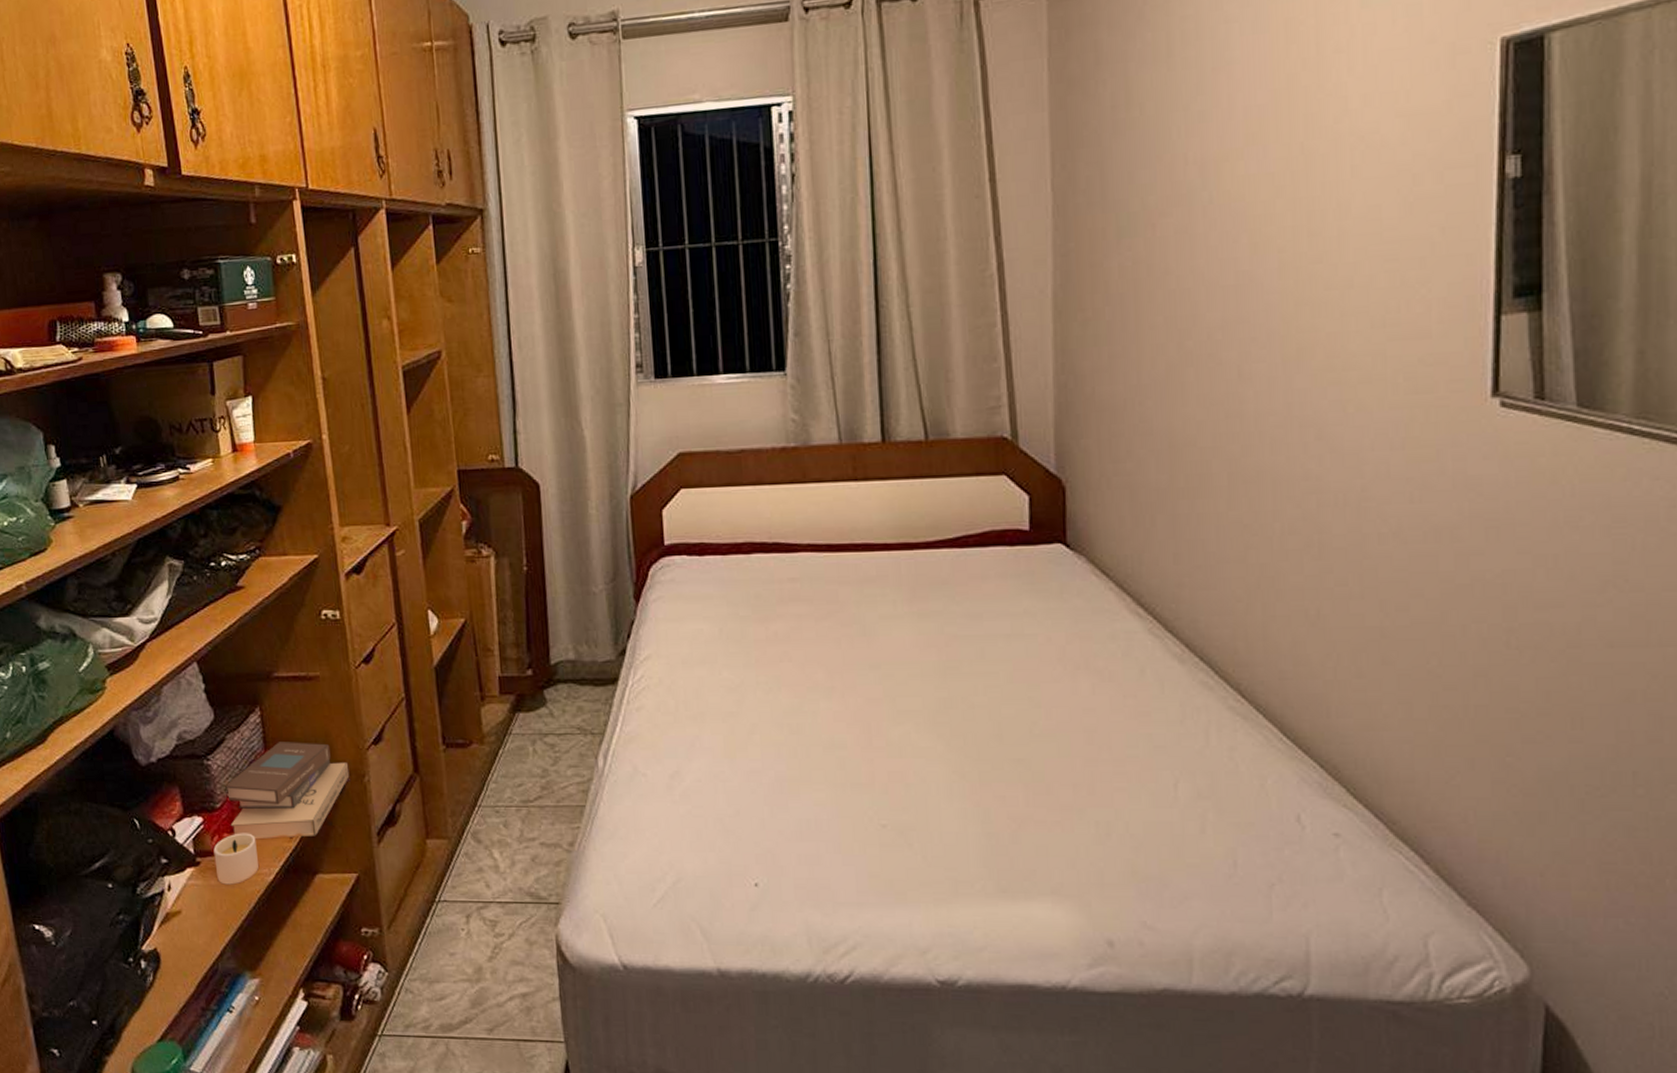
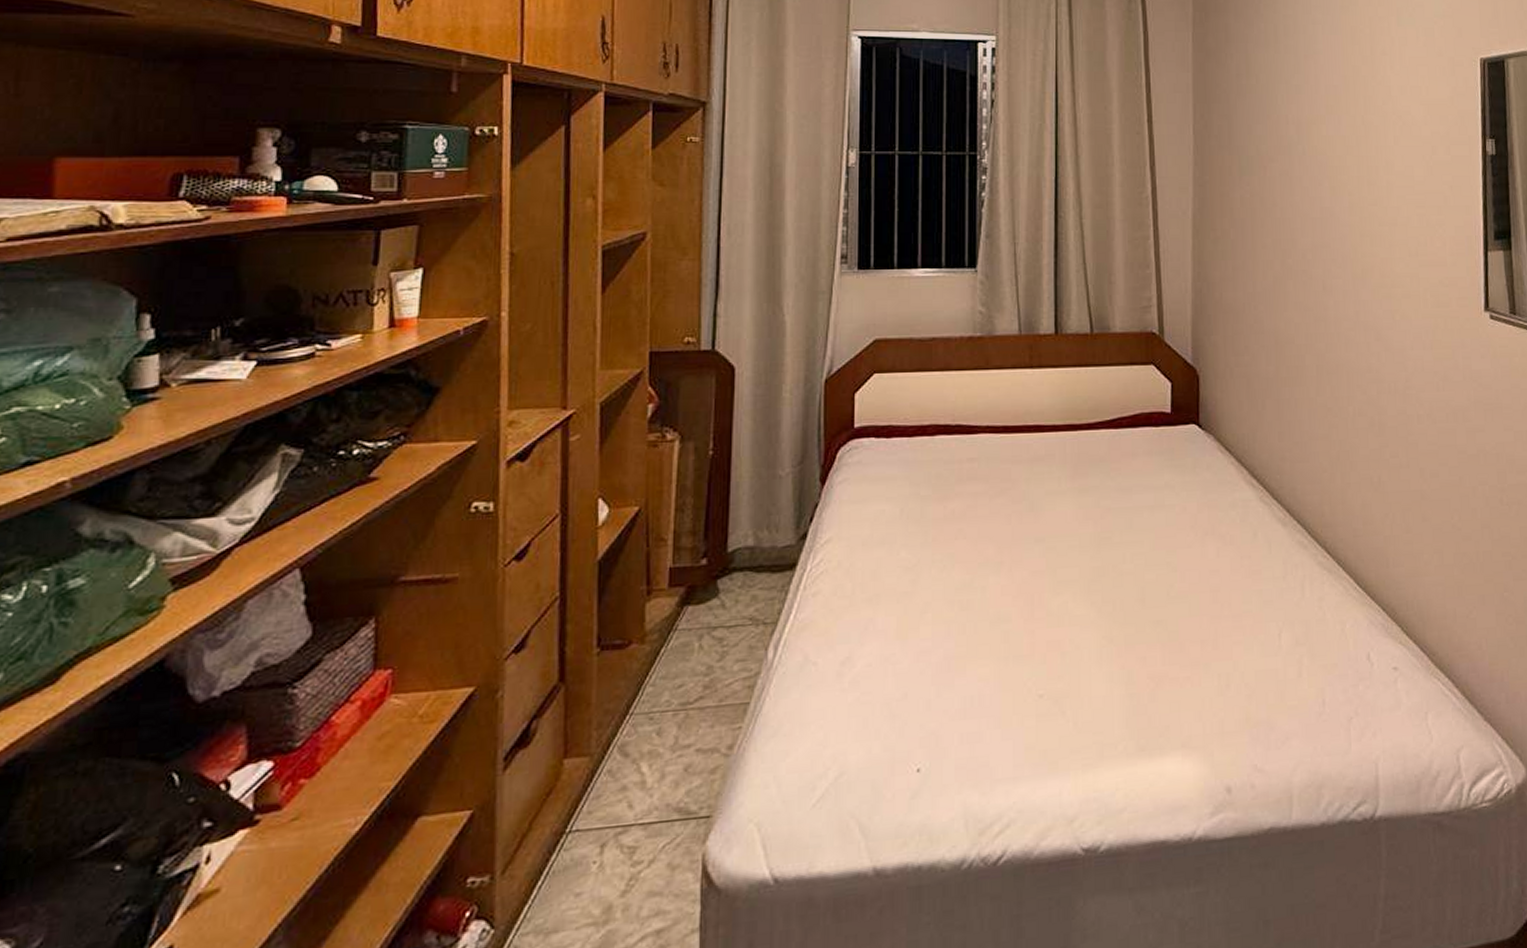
candle: present [213,833,260,885] -> none [280,775,343,846]
books: present [225,742,350,840] -> none [311,656,480,783]

